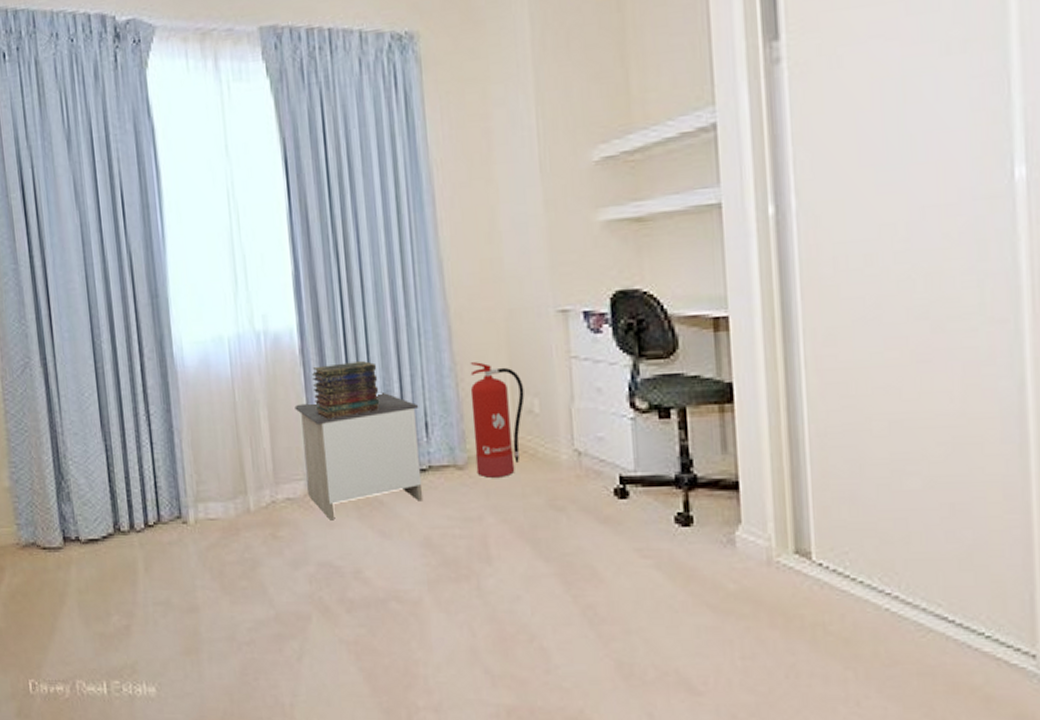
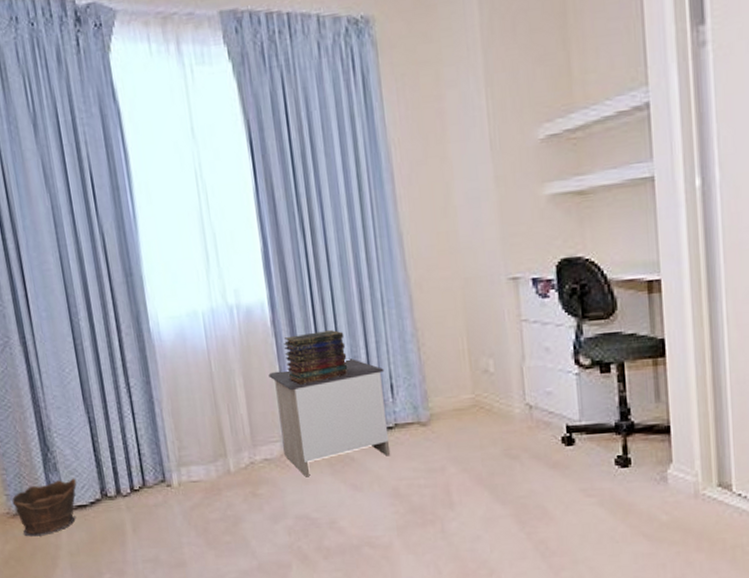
clay pot: none [22,509,90,571] -> present [12,478,77,537]
fire extinguisher: present [470,362,525,478] -> none [430,327,481,432]

